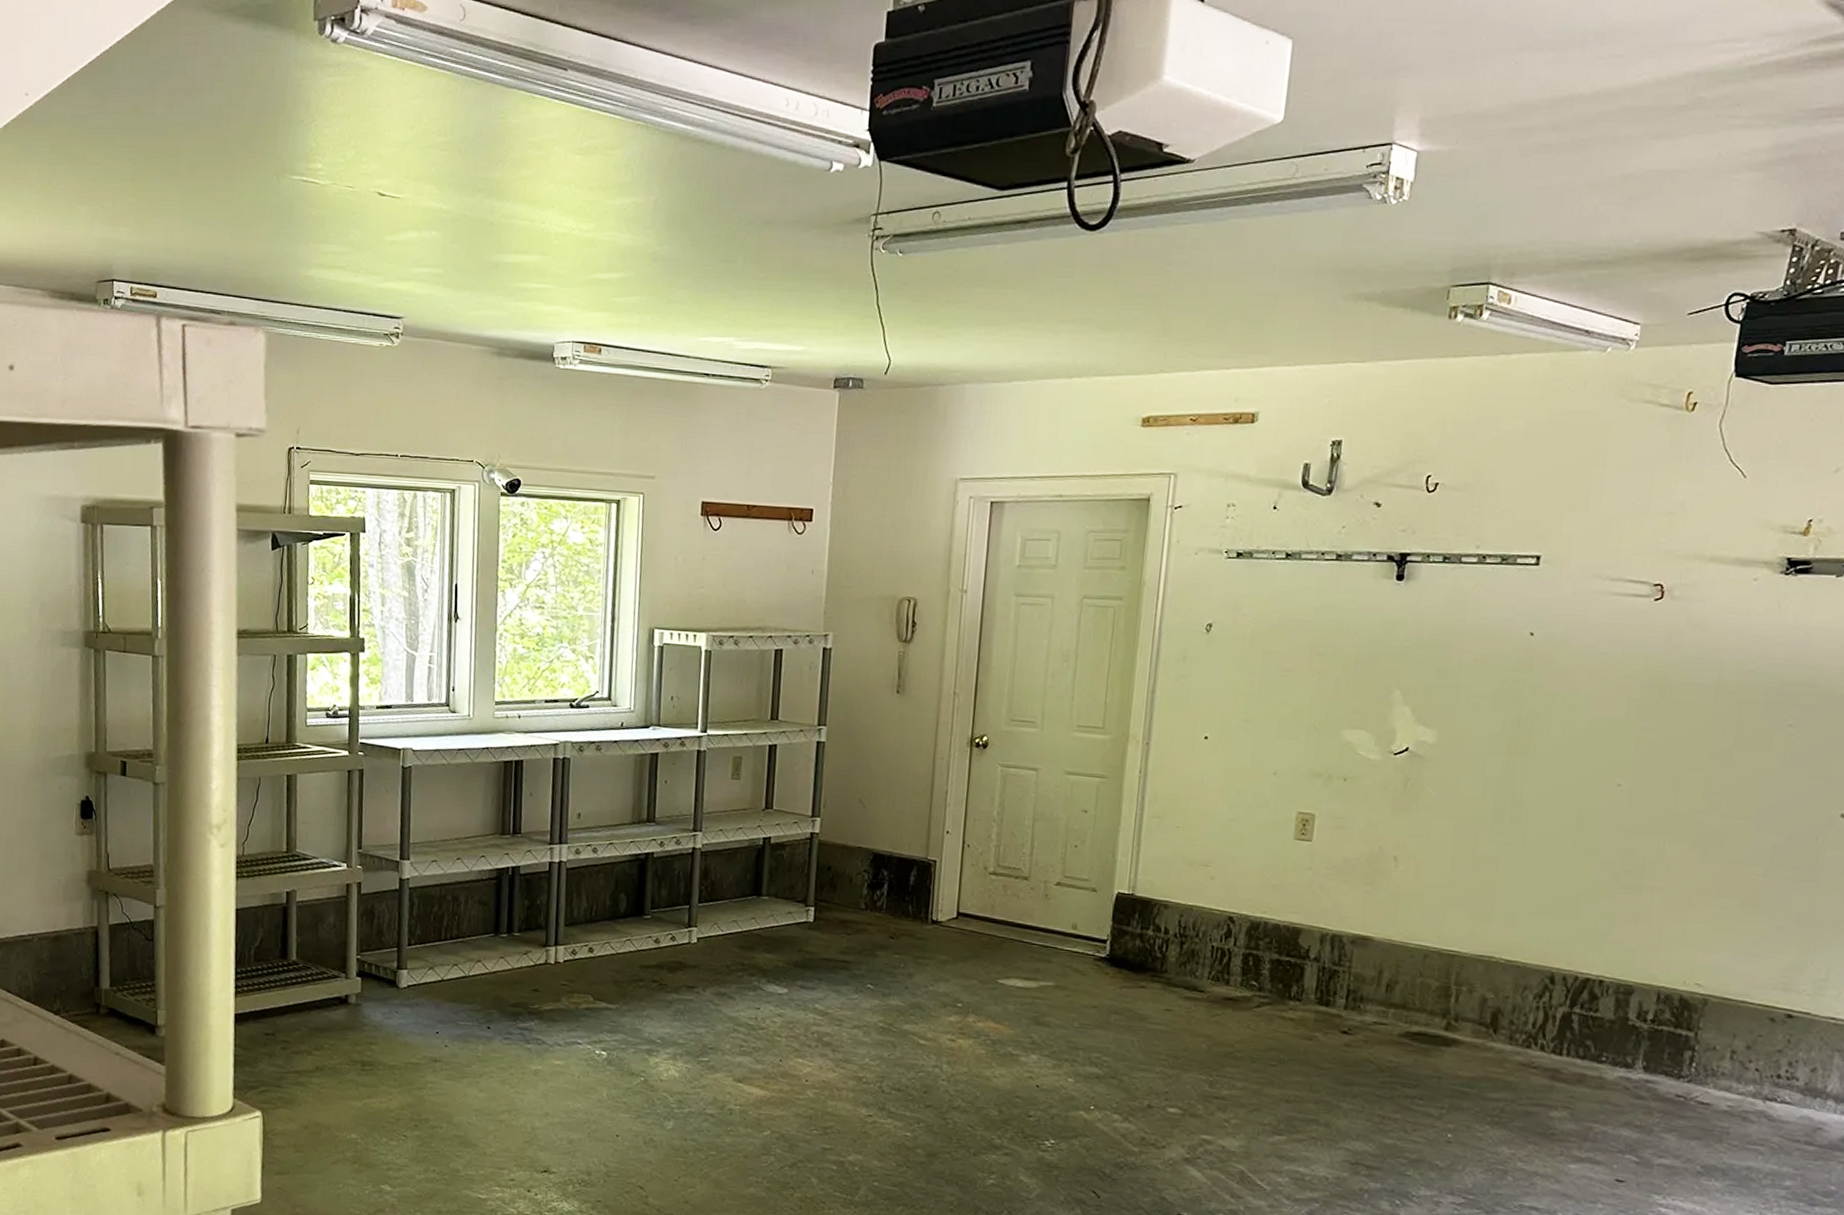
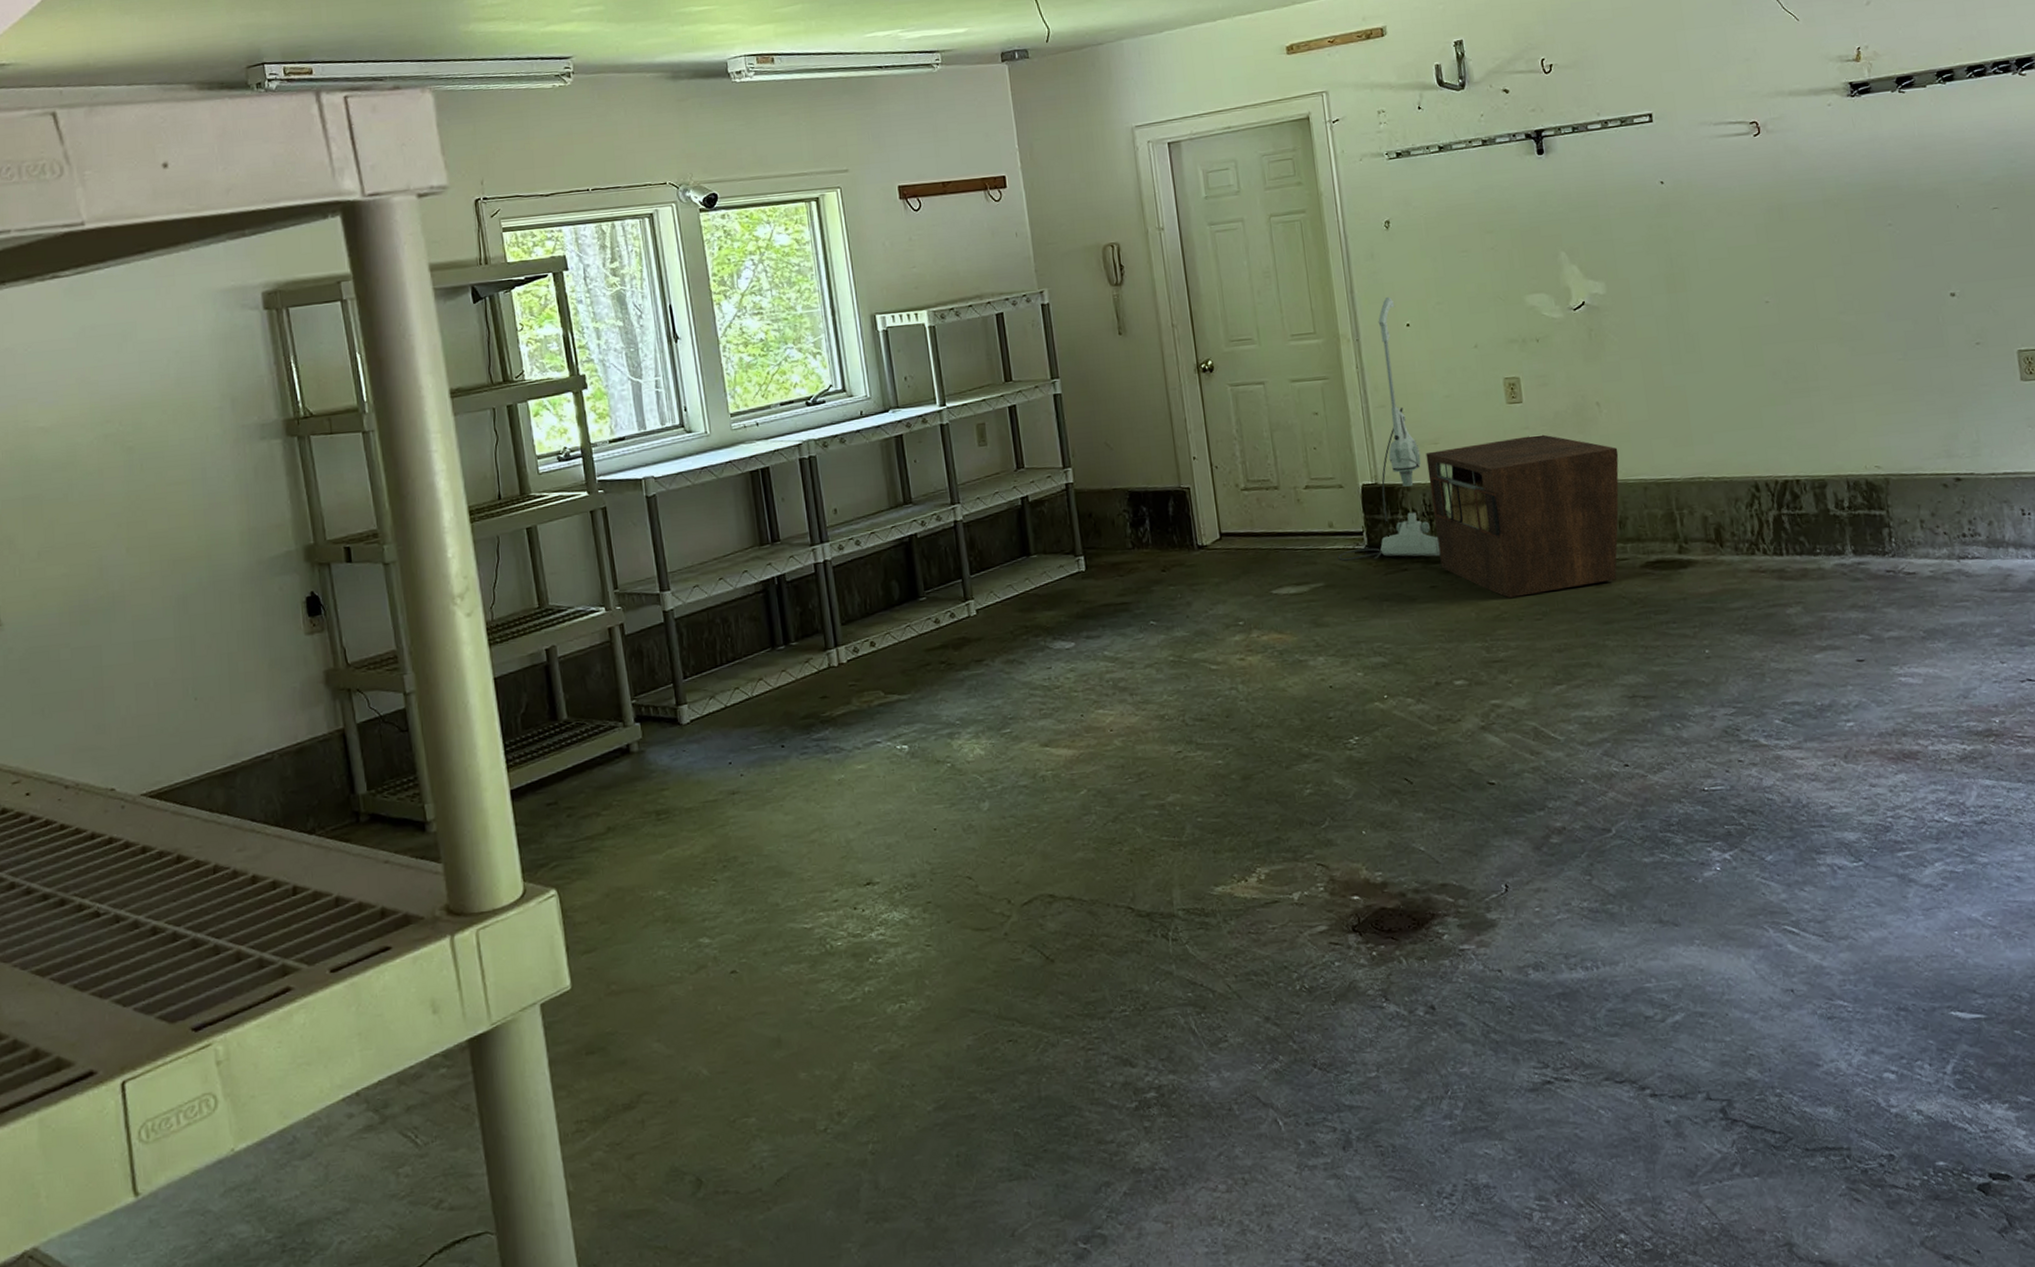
vacuum cleaner: none [1075,704,1197,981] -> present [1338,296,1441,561]
storage cabinet: none [1182,873,1406,1043] -> present [1425,434,1619,598]

